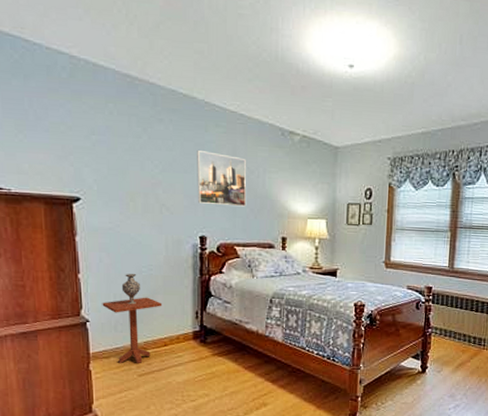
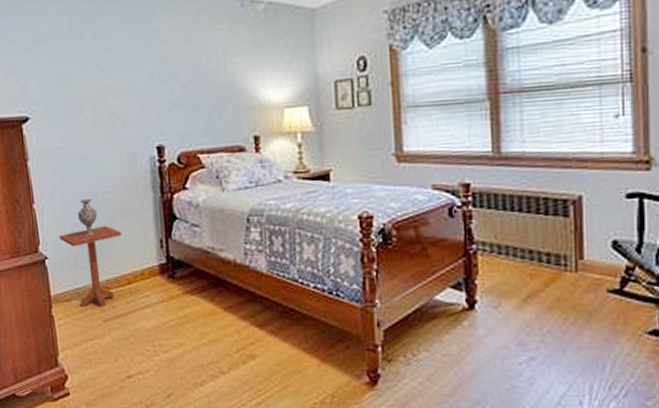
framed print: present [197,151,247,207] -> none [145,42,207,106]

